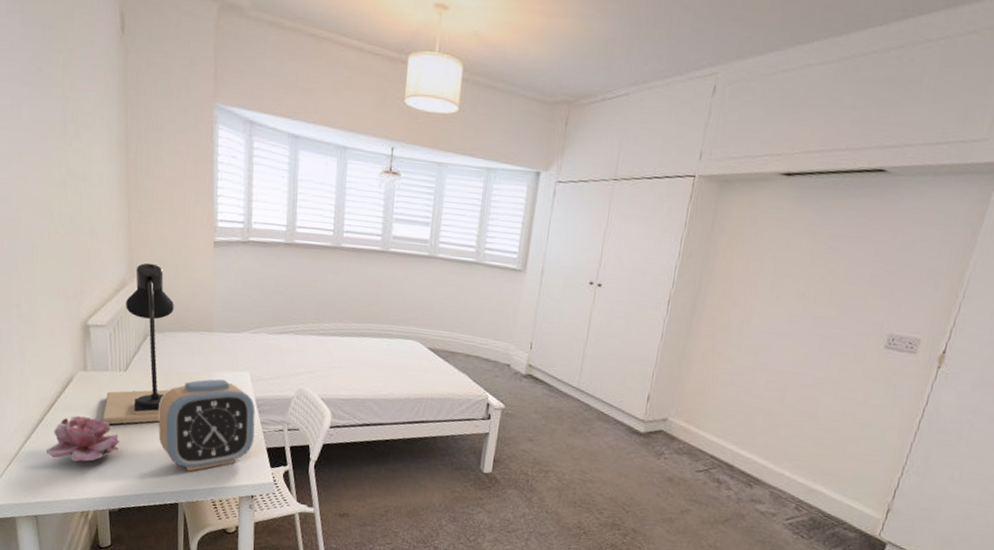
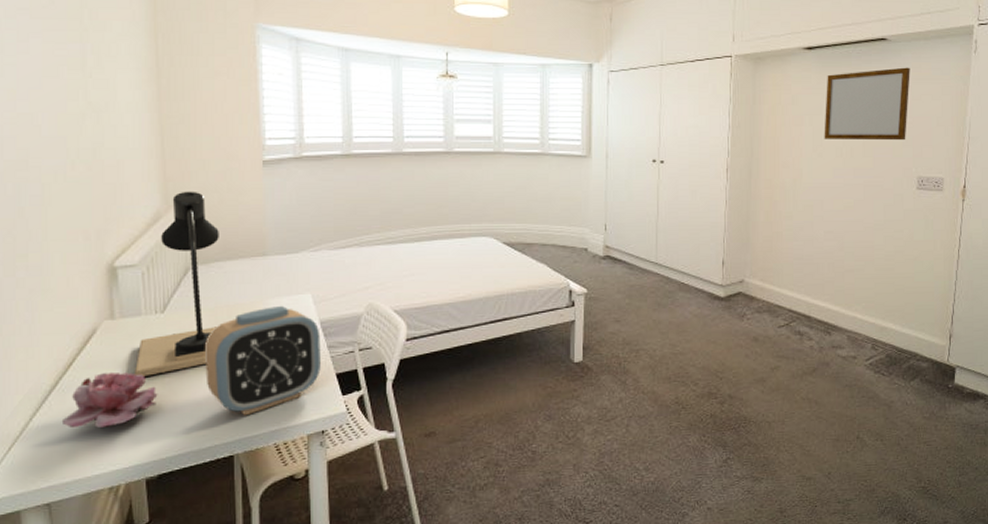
writing board: none [785,206,908,292] -> present [824,67,910,141]

